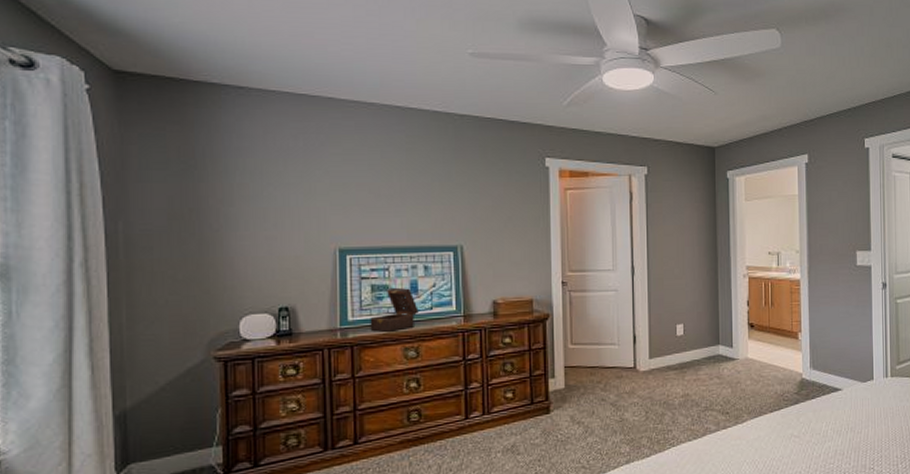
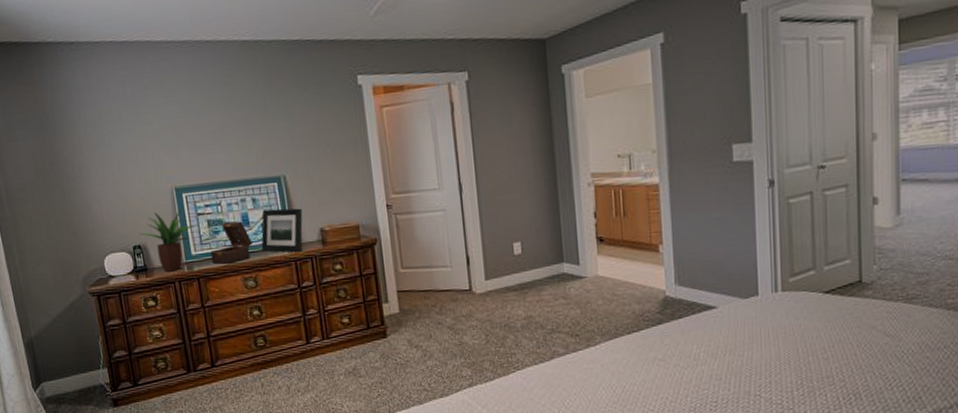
potted plant: none [290,271,355,338] -> present [140,208,194,272]
picture frame: none [428,278,476,324] -> present [261,208,303,253]

